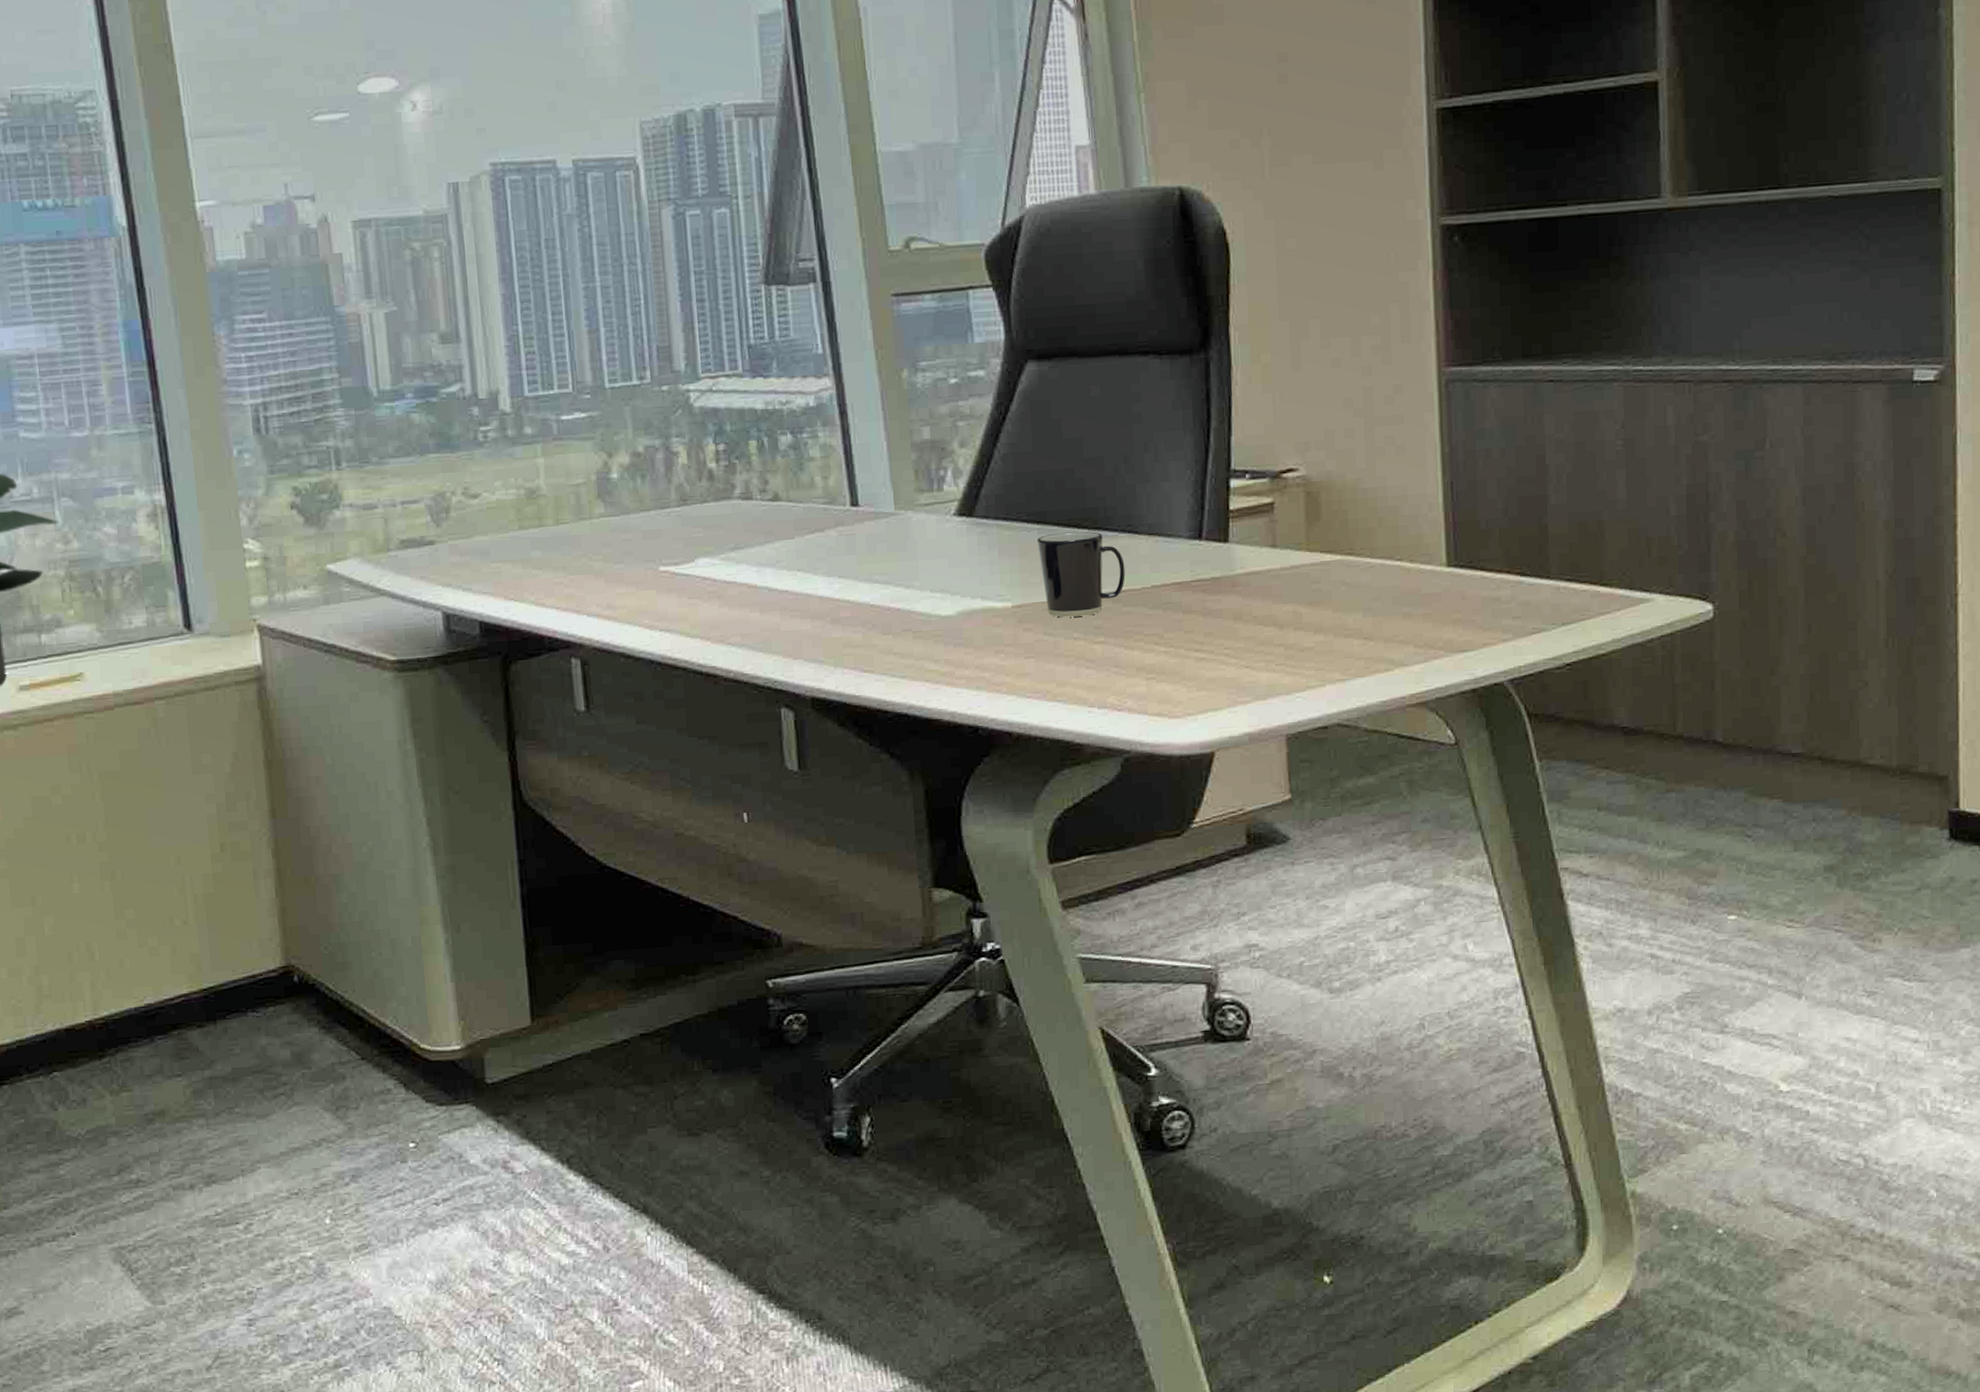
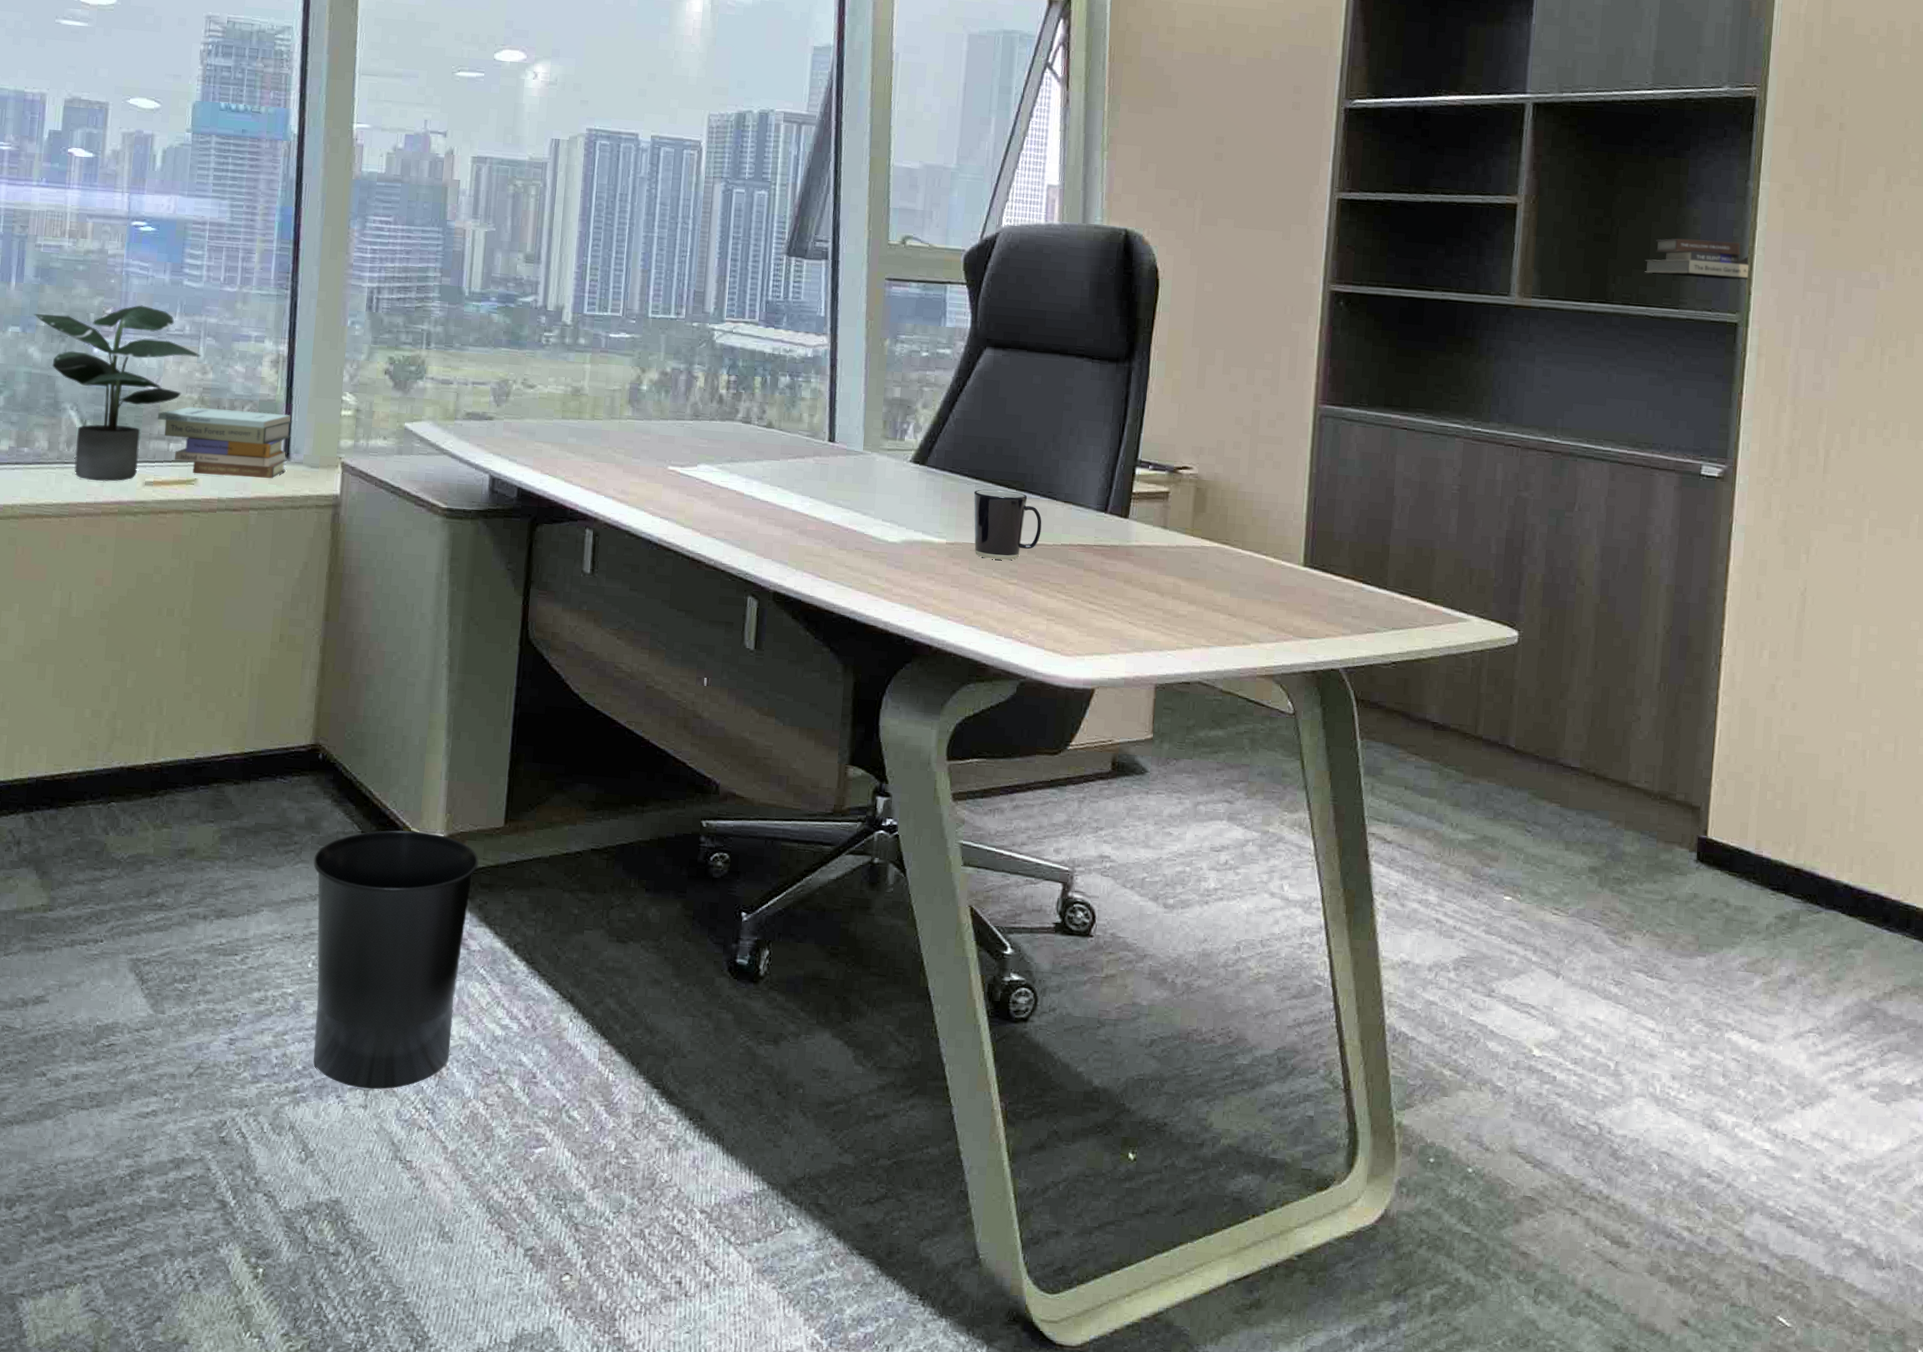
books: none [18,577,190,668] -> present [157,407,292,479]
waste bin: none [309,1046,512,1350] -> present [313,830,479,1089]
books: none [1822,87,1950,144] -> present [1644,238,1749,280]

